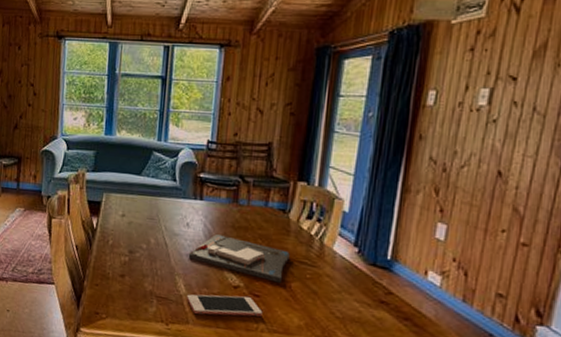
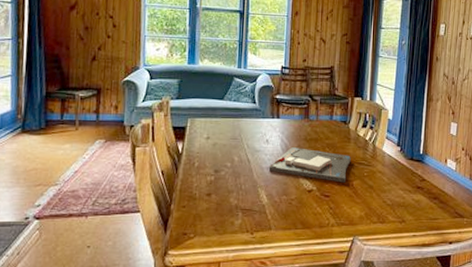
cell phone: present [187,294,263,317] -> none [269,198,332,219]

